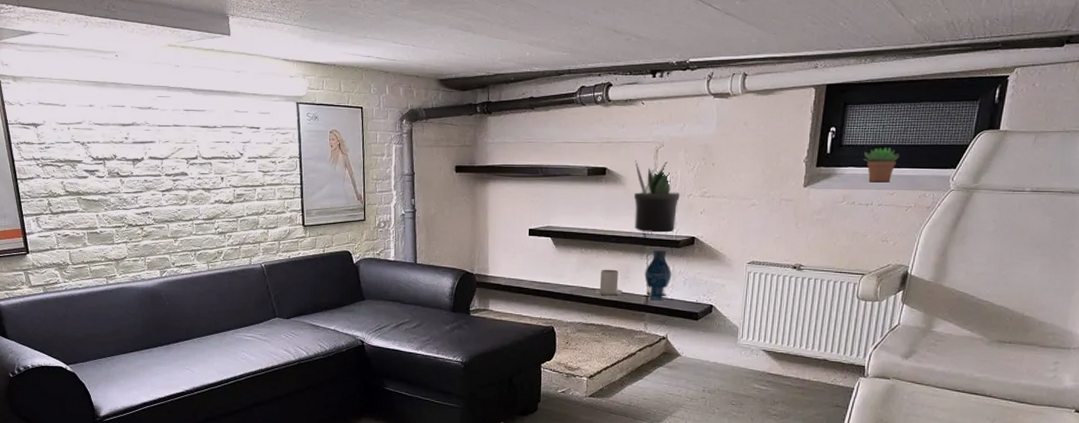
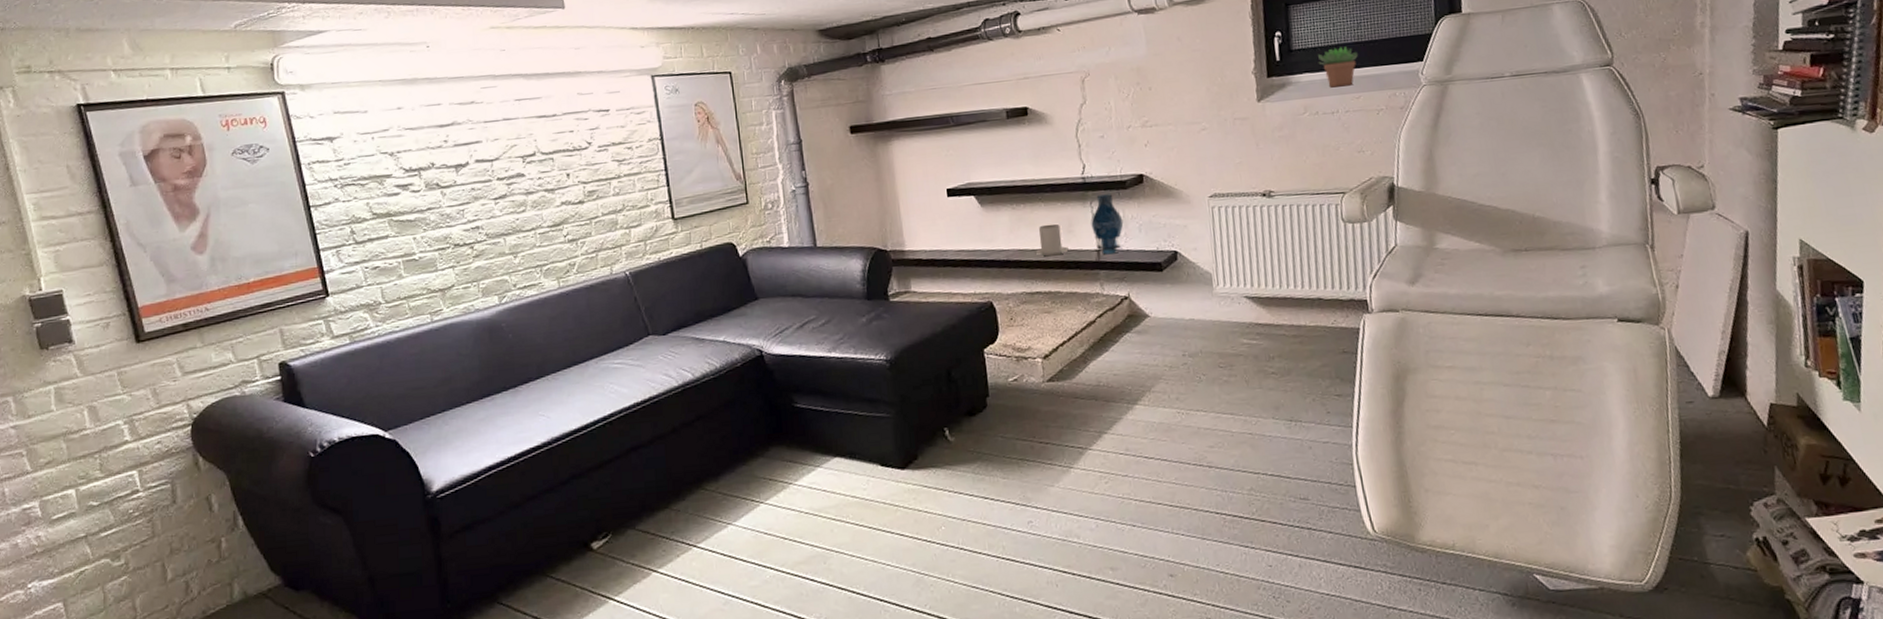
planter: present [634,160,679,233] -> none [1059,92,1118,176]

